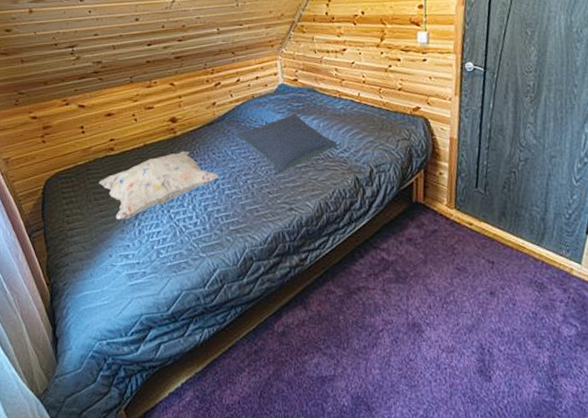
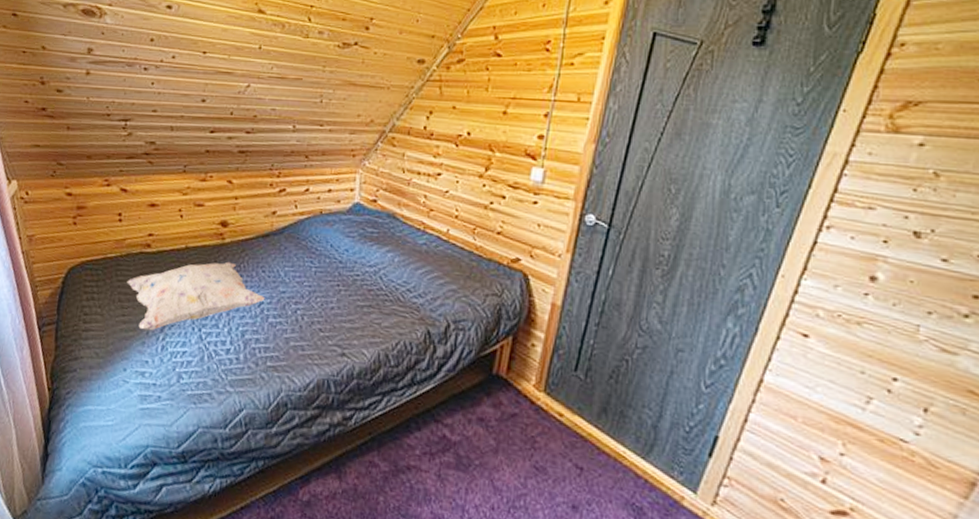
pillow: present [235,113,338,175] -> none [292,239,412,311]

